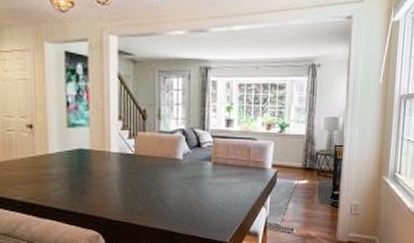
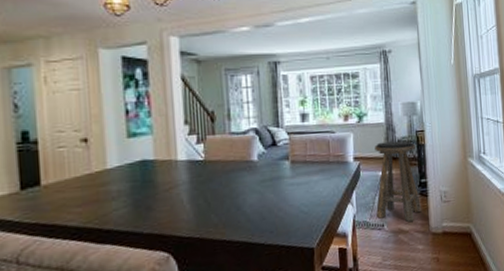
stool: none [288,153,333,229] -> present [375,140,422,222]

